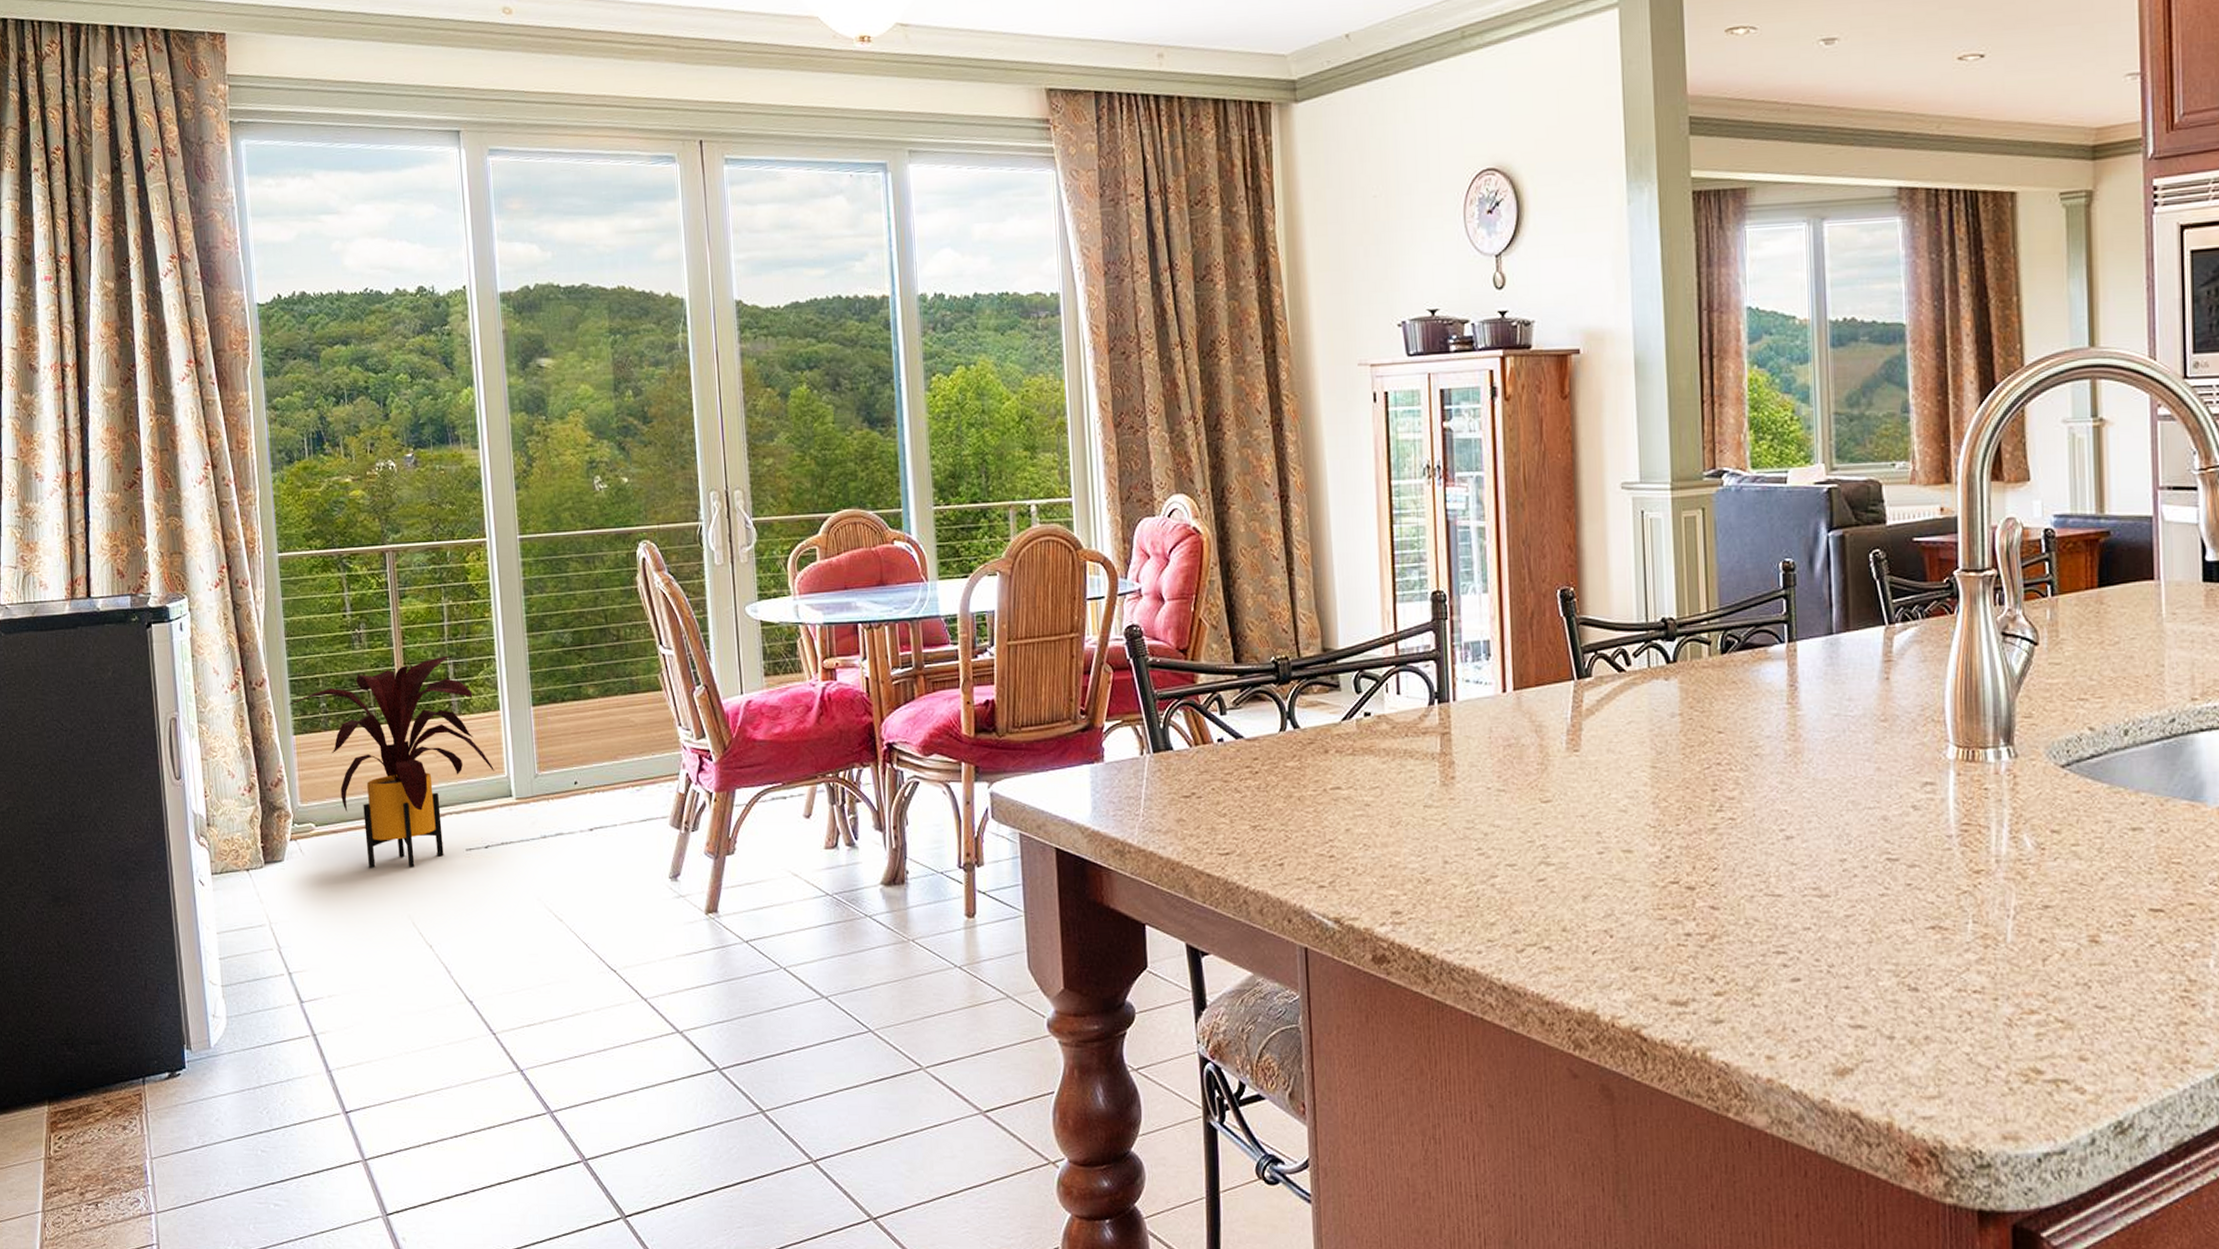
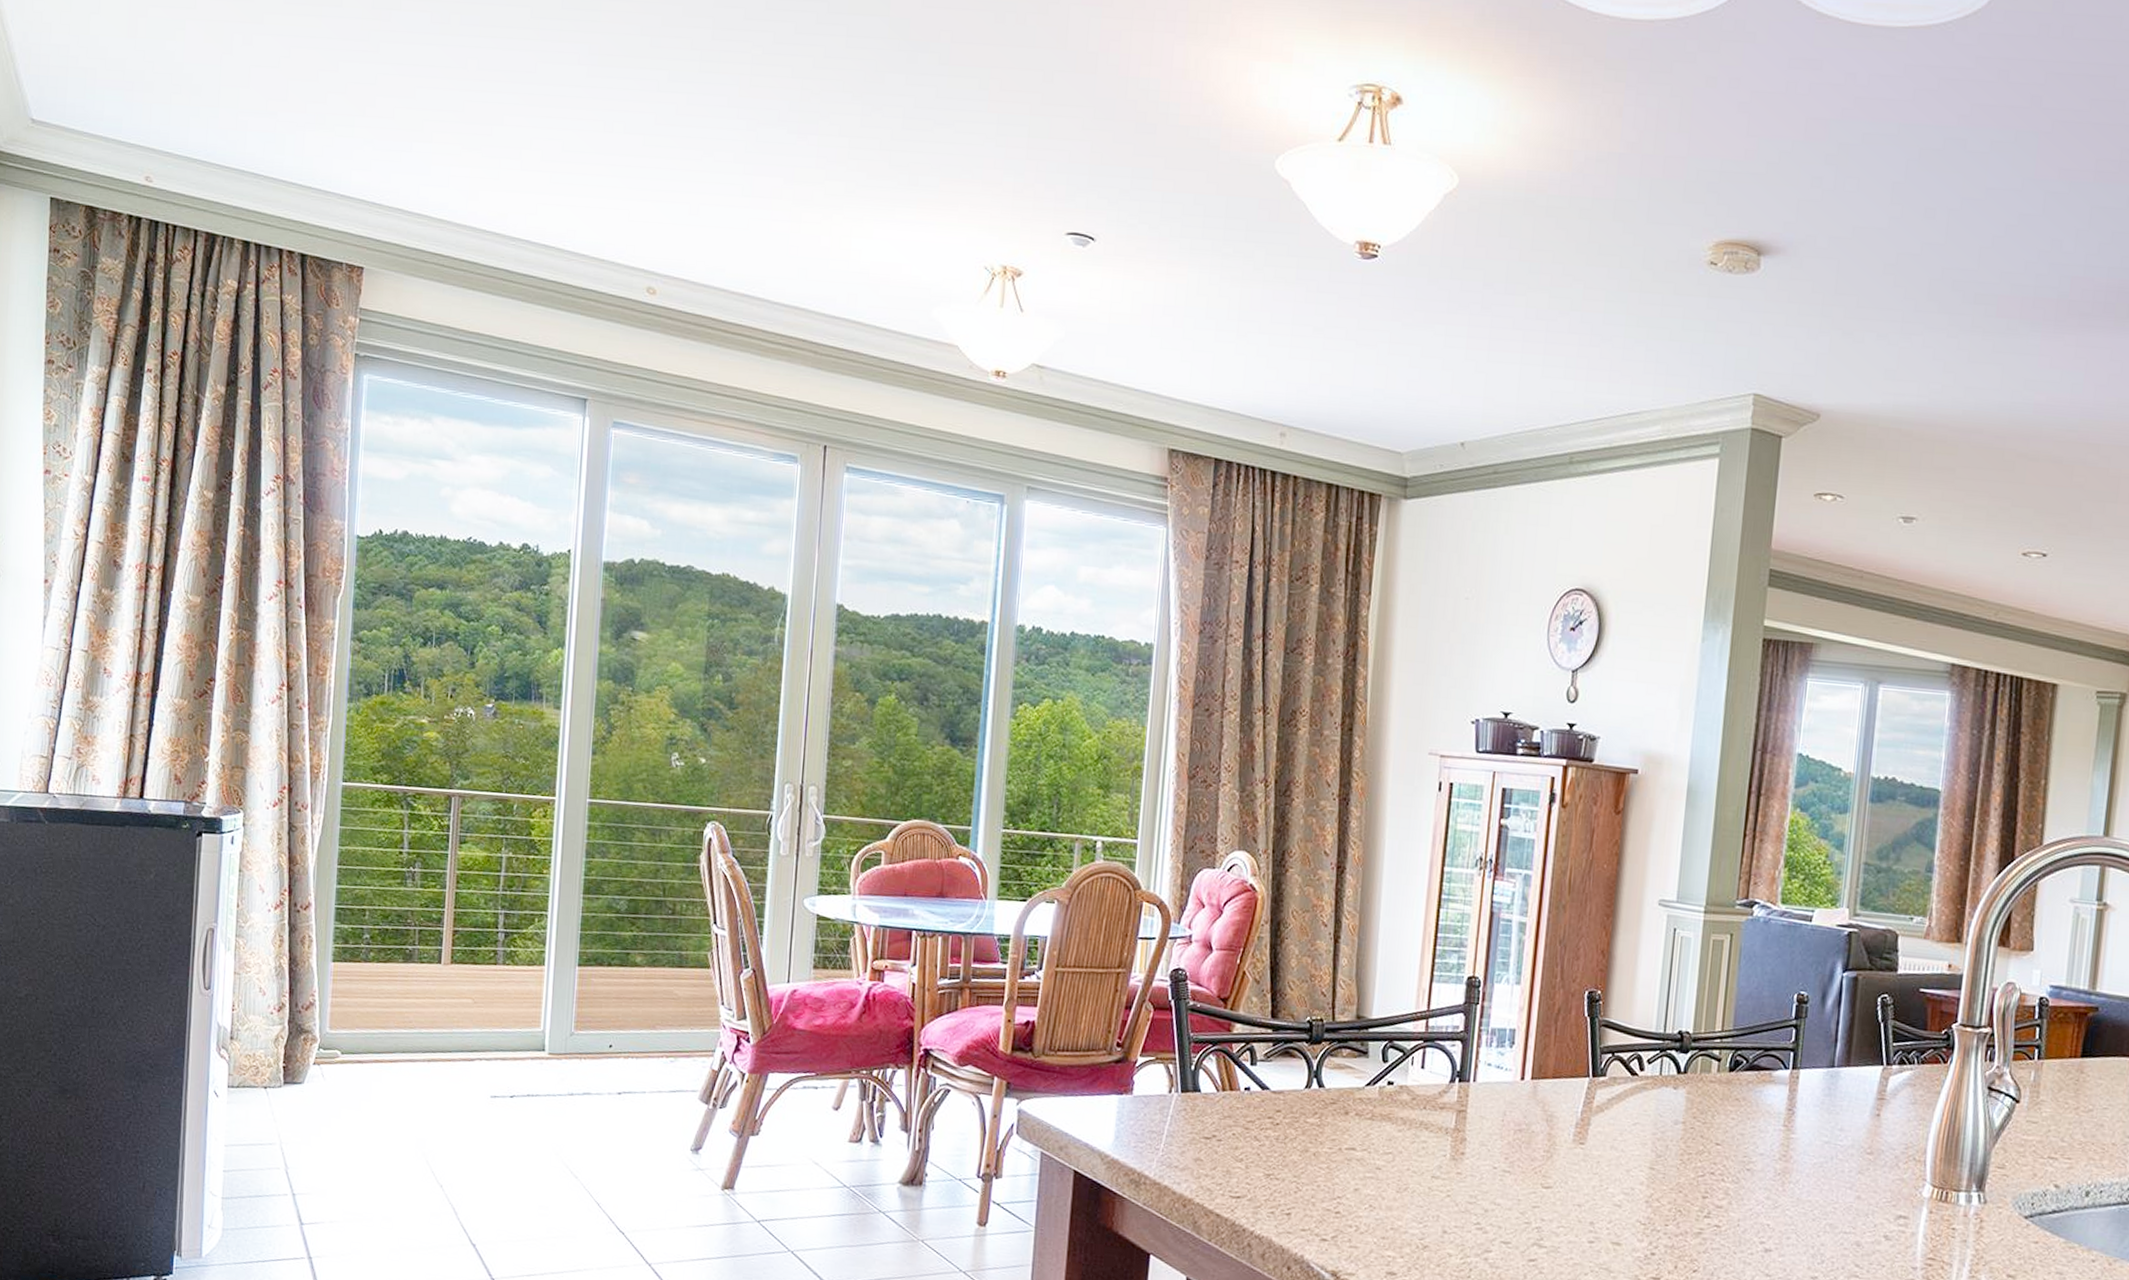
house plant: present [288,655,494,869] -> none [331,905,531,1107]

